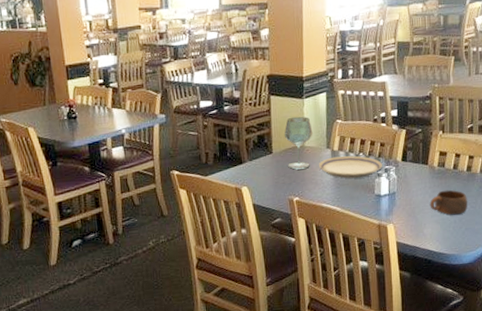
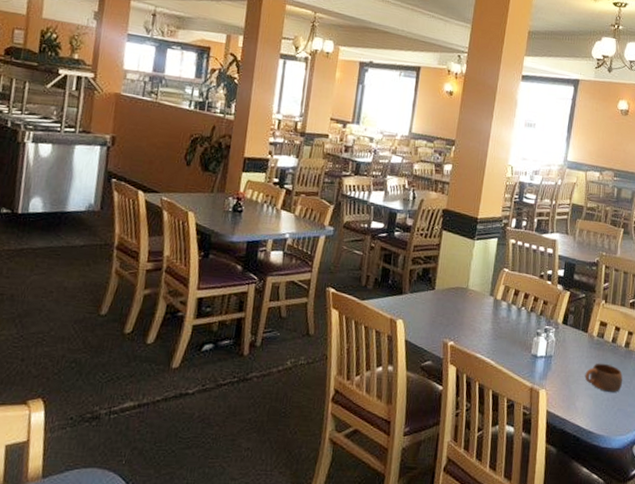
wine glass: present [284,116,313,170] -> none [448,256,479,313]
plate: present [318,155,382,179] -> none [479,305,543,333]

